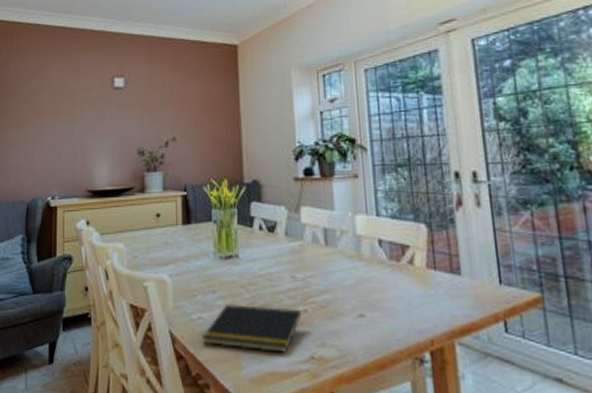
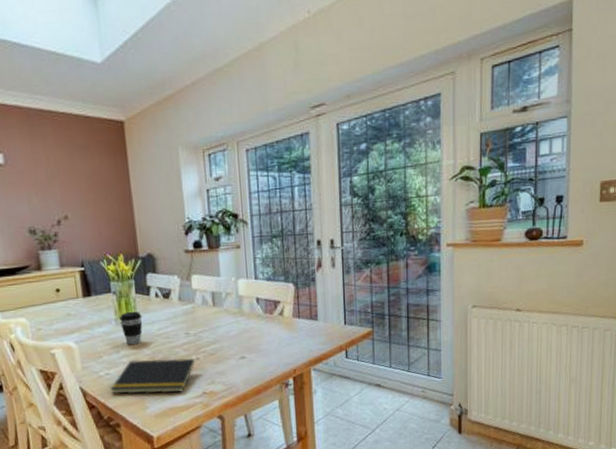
coffee cup: none [219,246,243,284] -> present [120,312,143,345]

